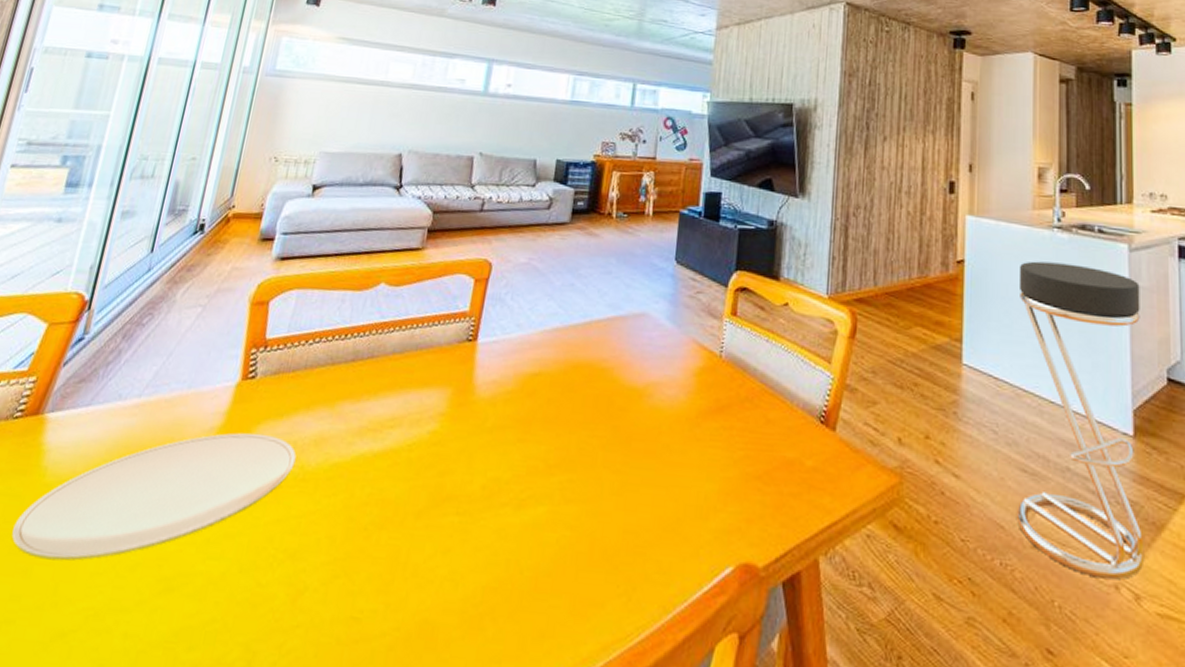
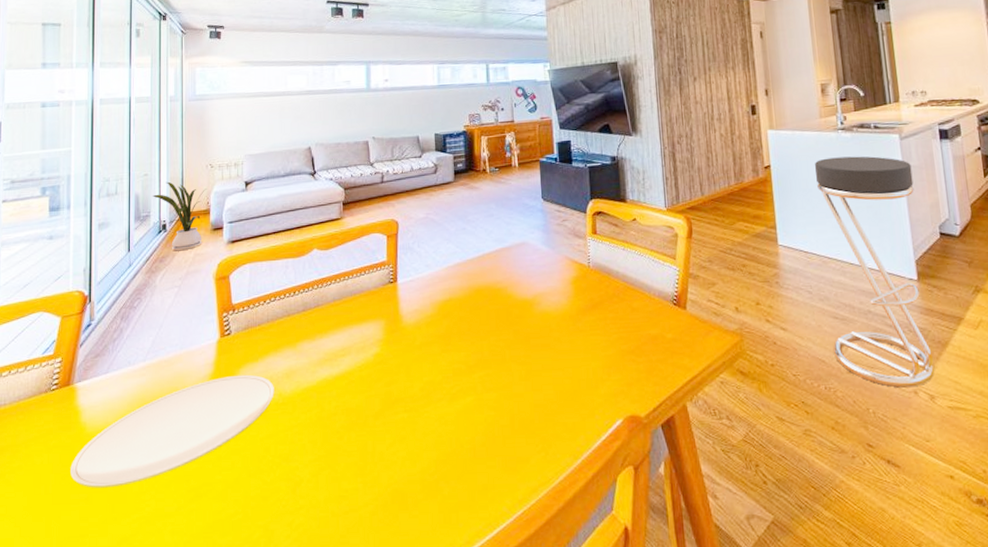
house plant: none [196,171,264,261] -> present [153,181,206,251]

